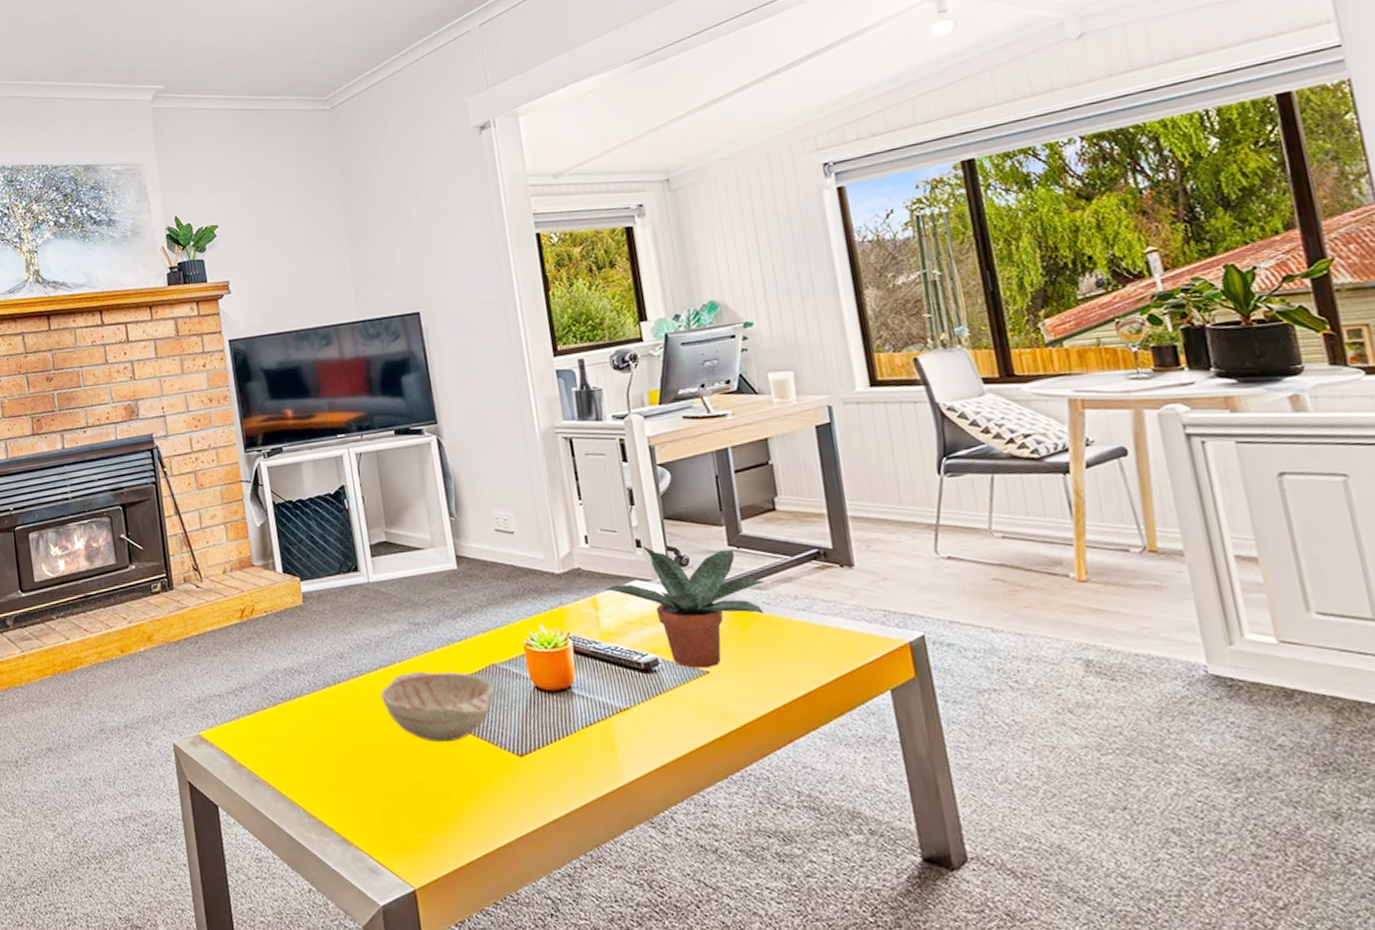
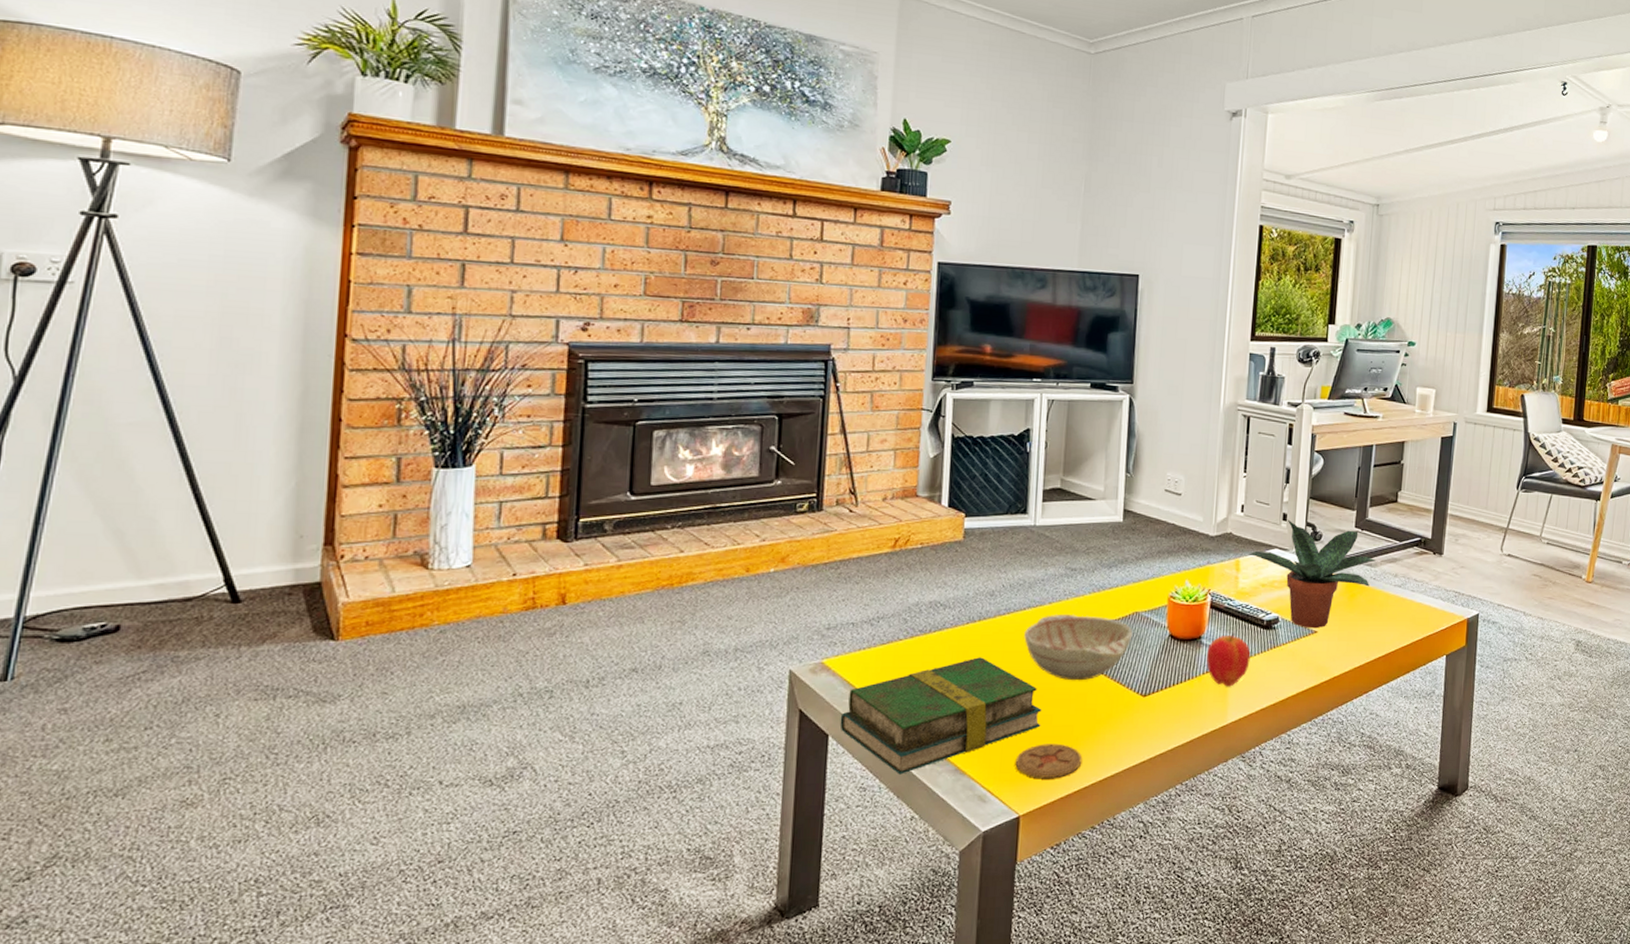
book: none [225,722,418,845] -> present [840,657,1042,775]
coaster: none [399,811,469,849] -> present [1015,743,1082,778]
apple: none [581,679,635,742] -> present [1206,632,1251,687]

